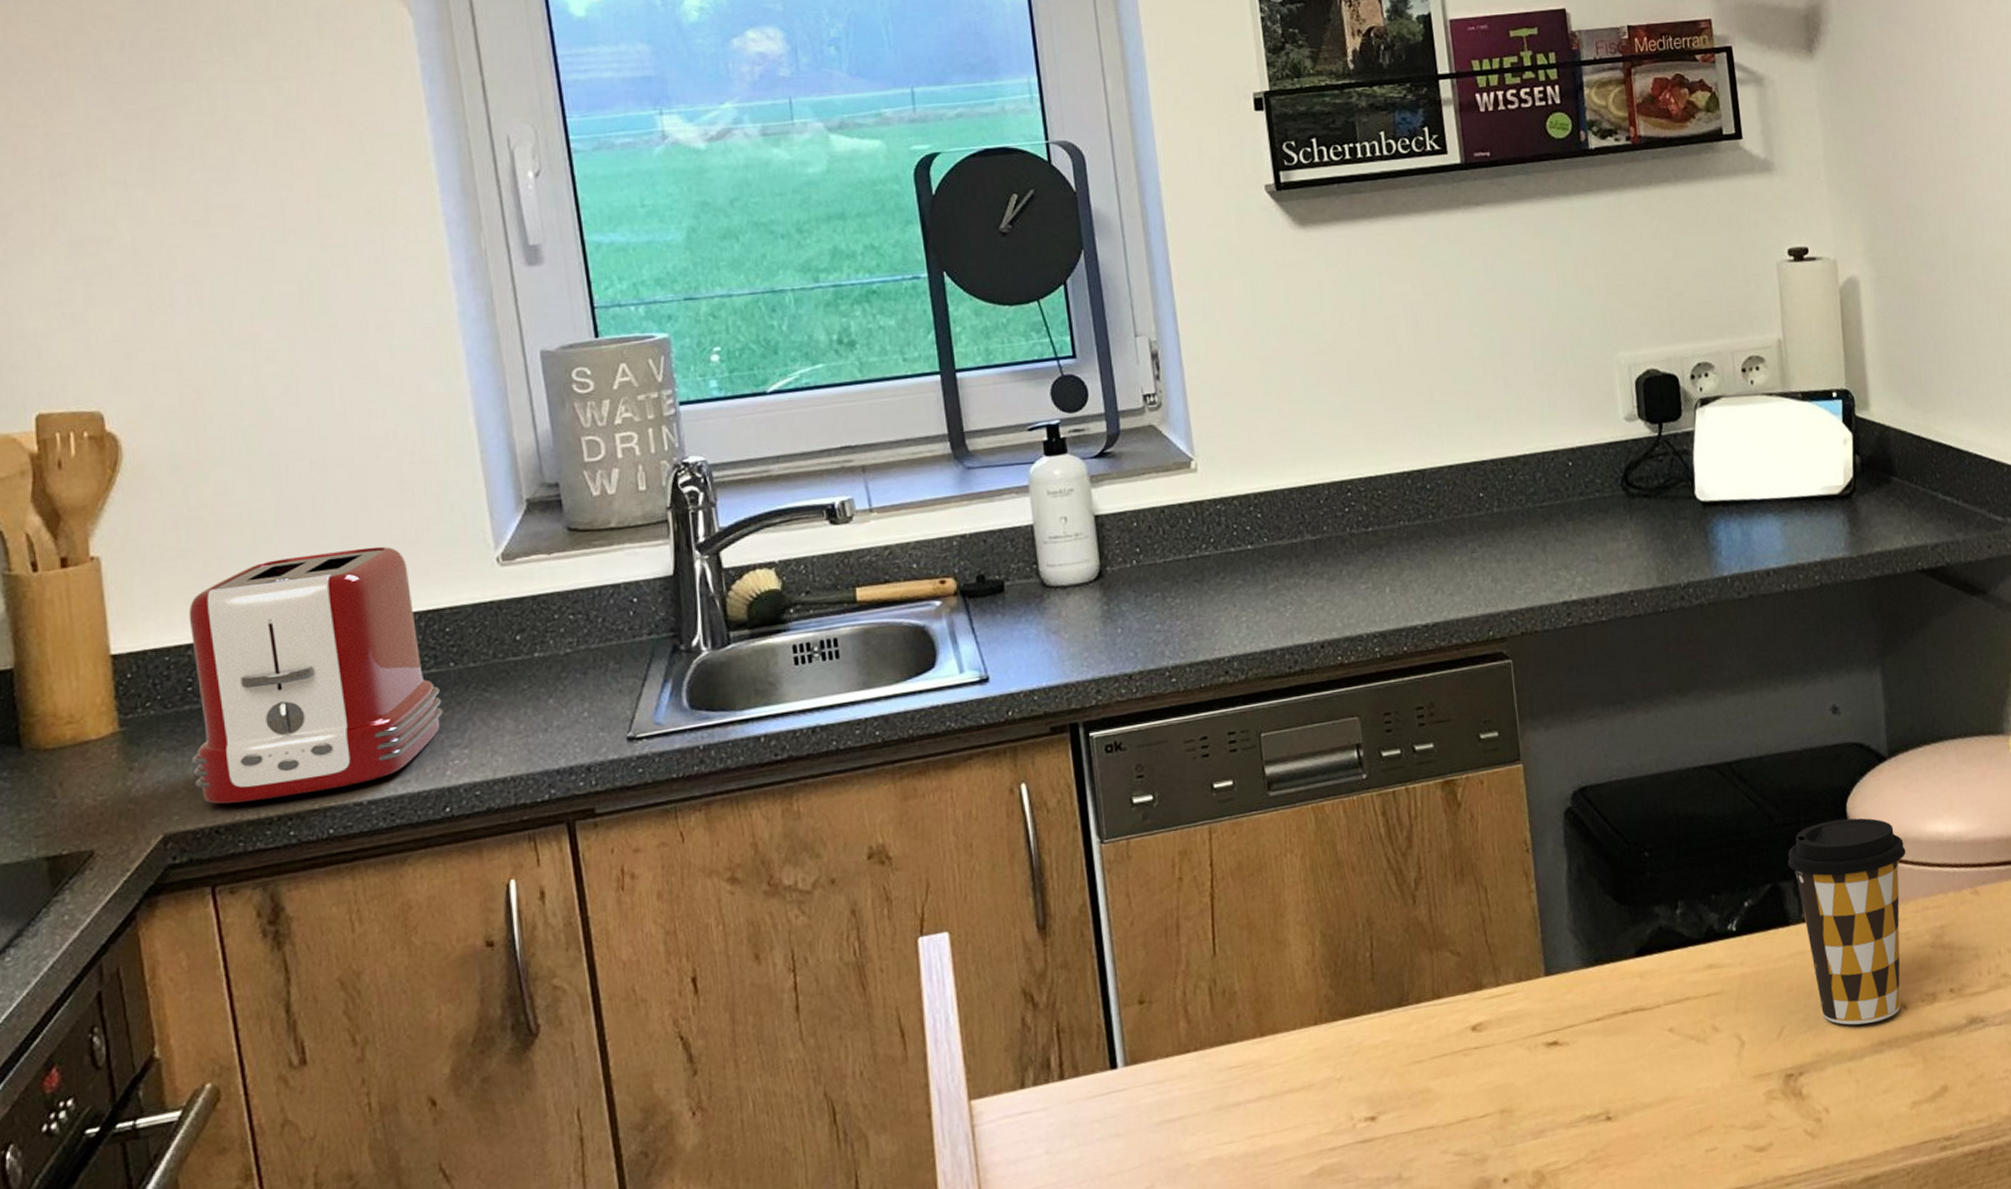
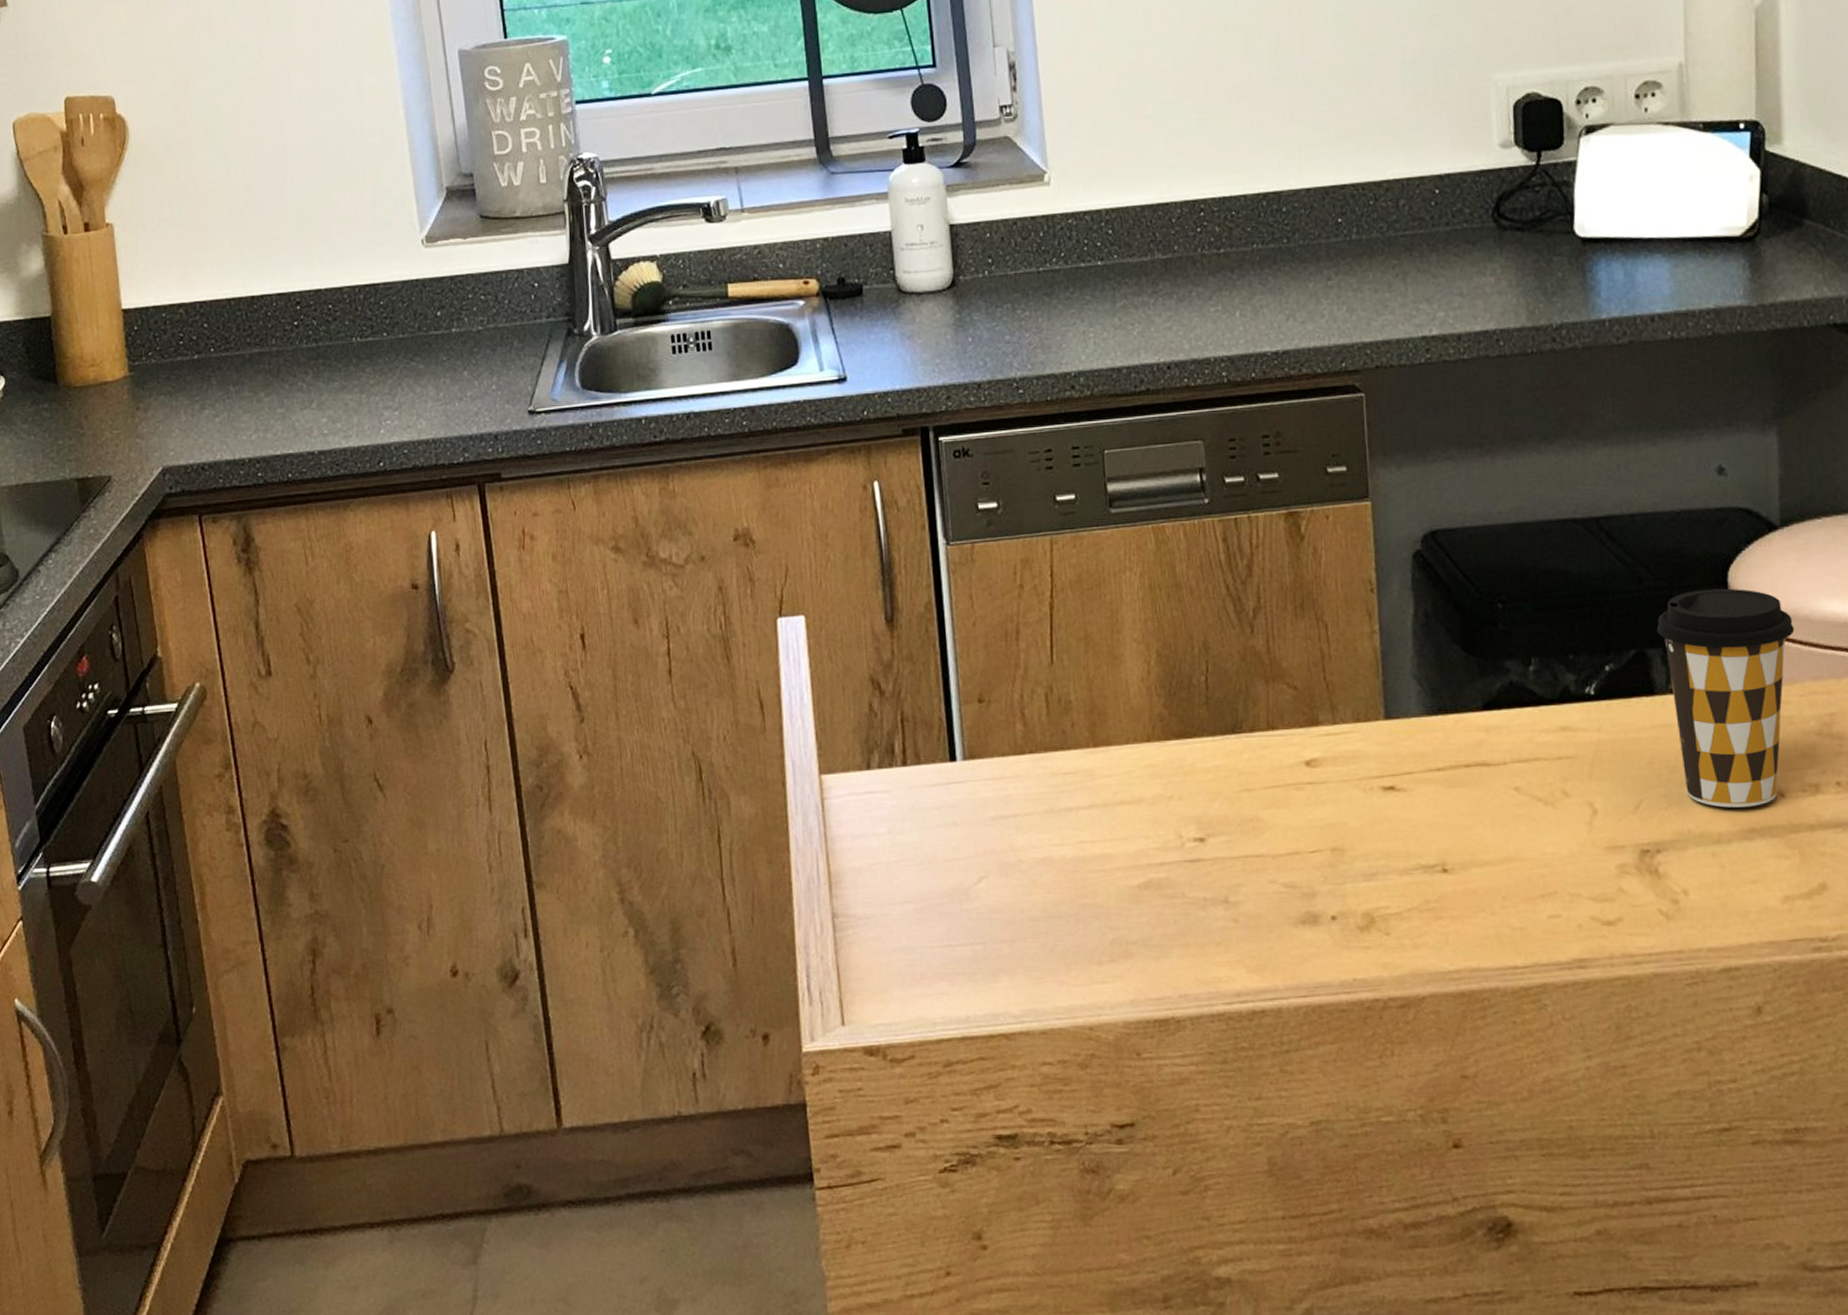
toaster: present [188,546,443,805] -> none [180,225,378,445]

